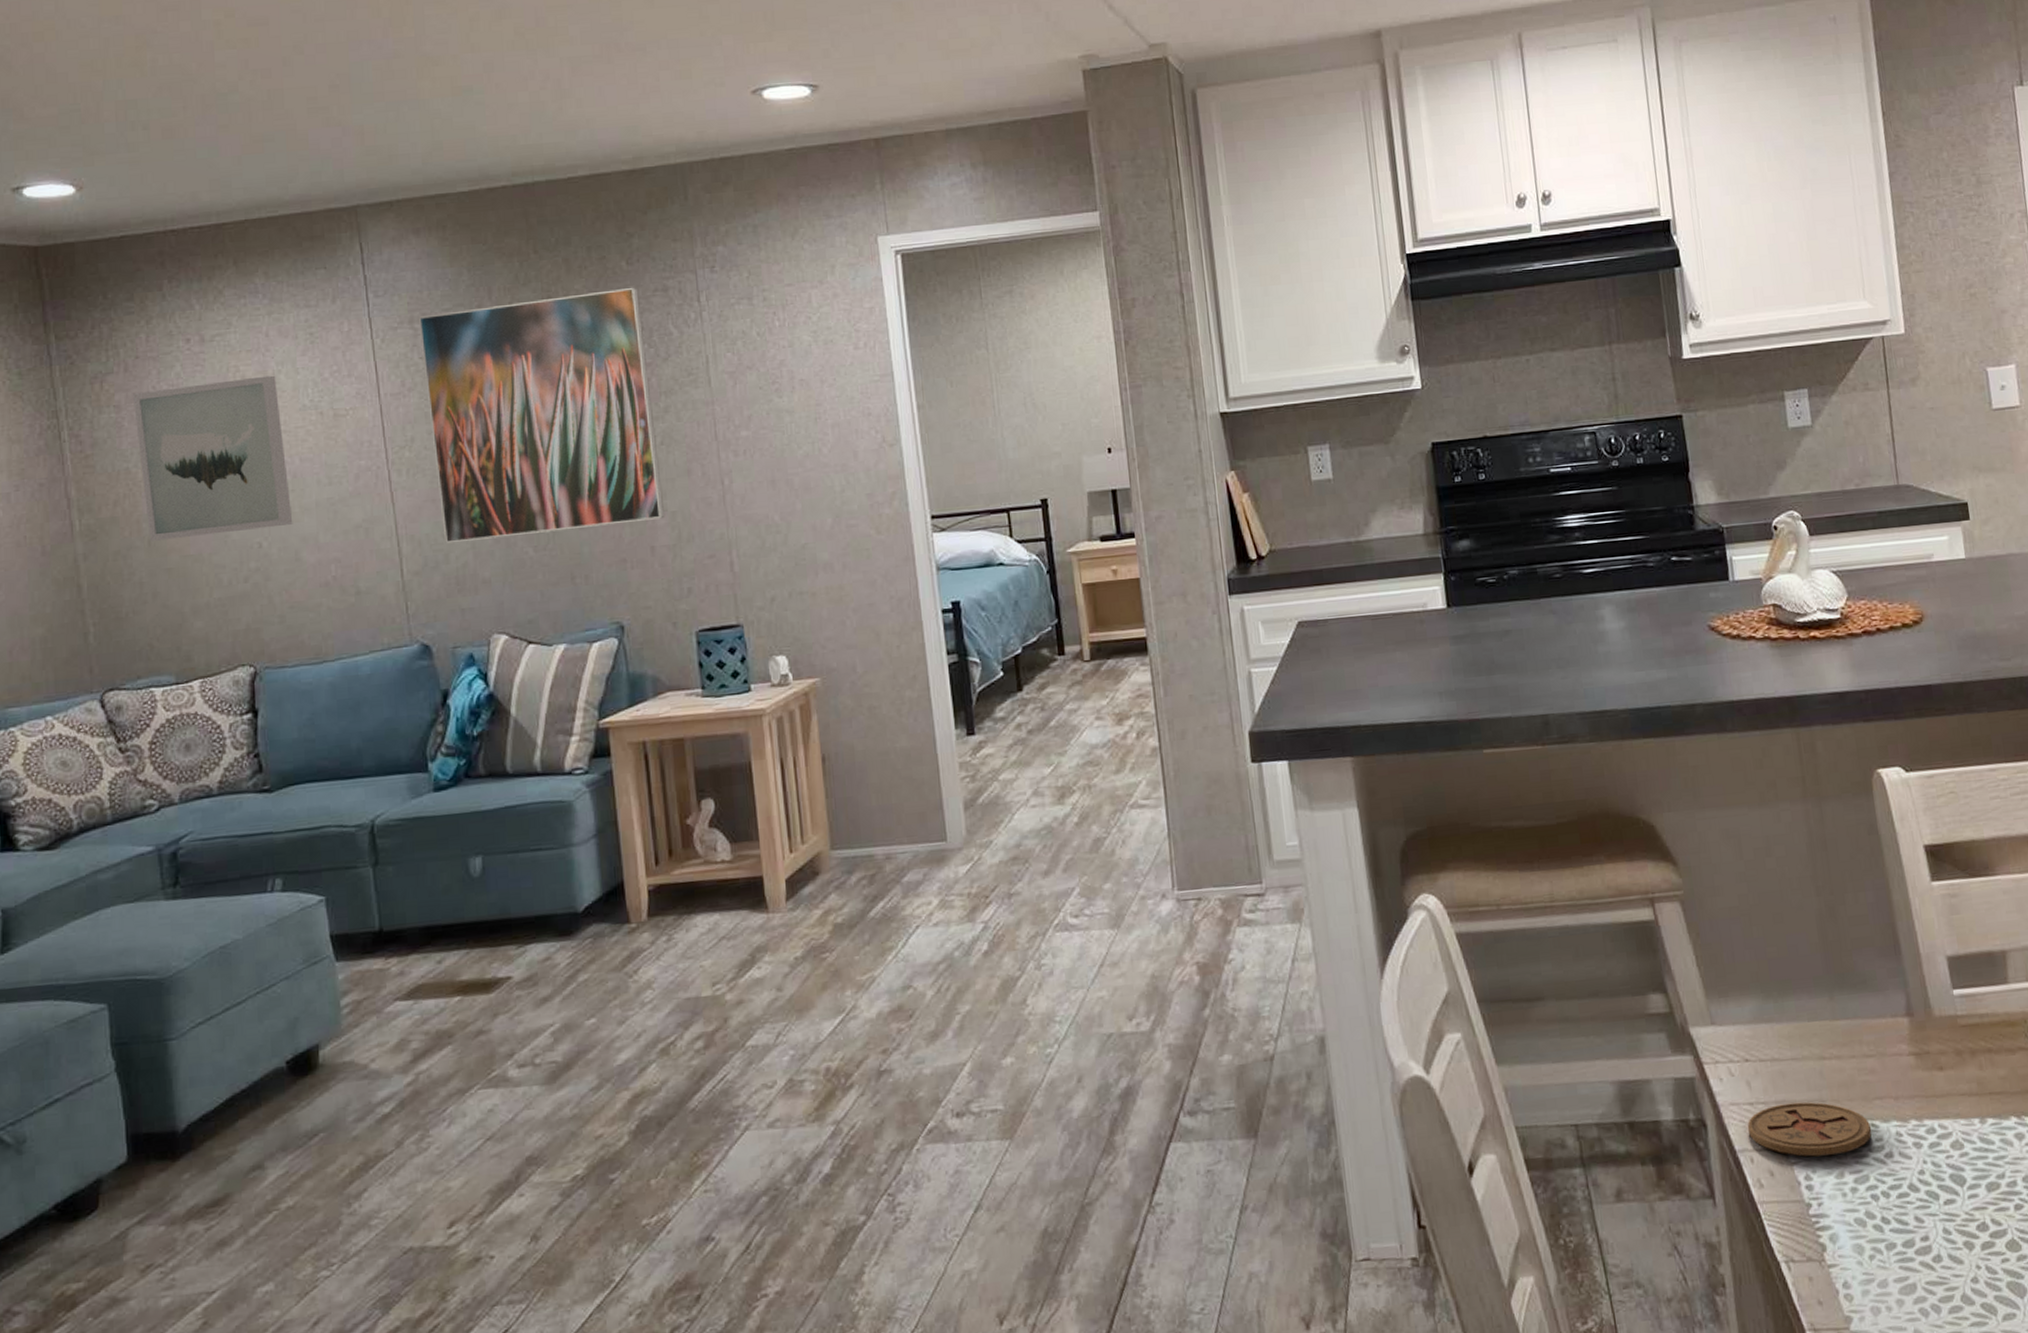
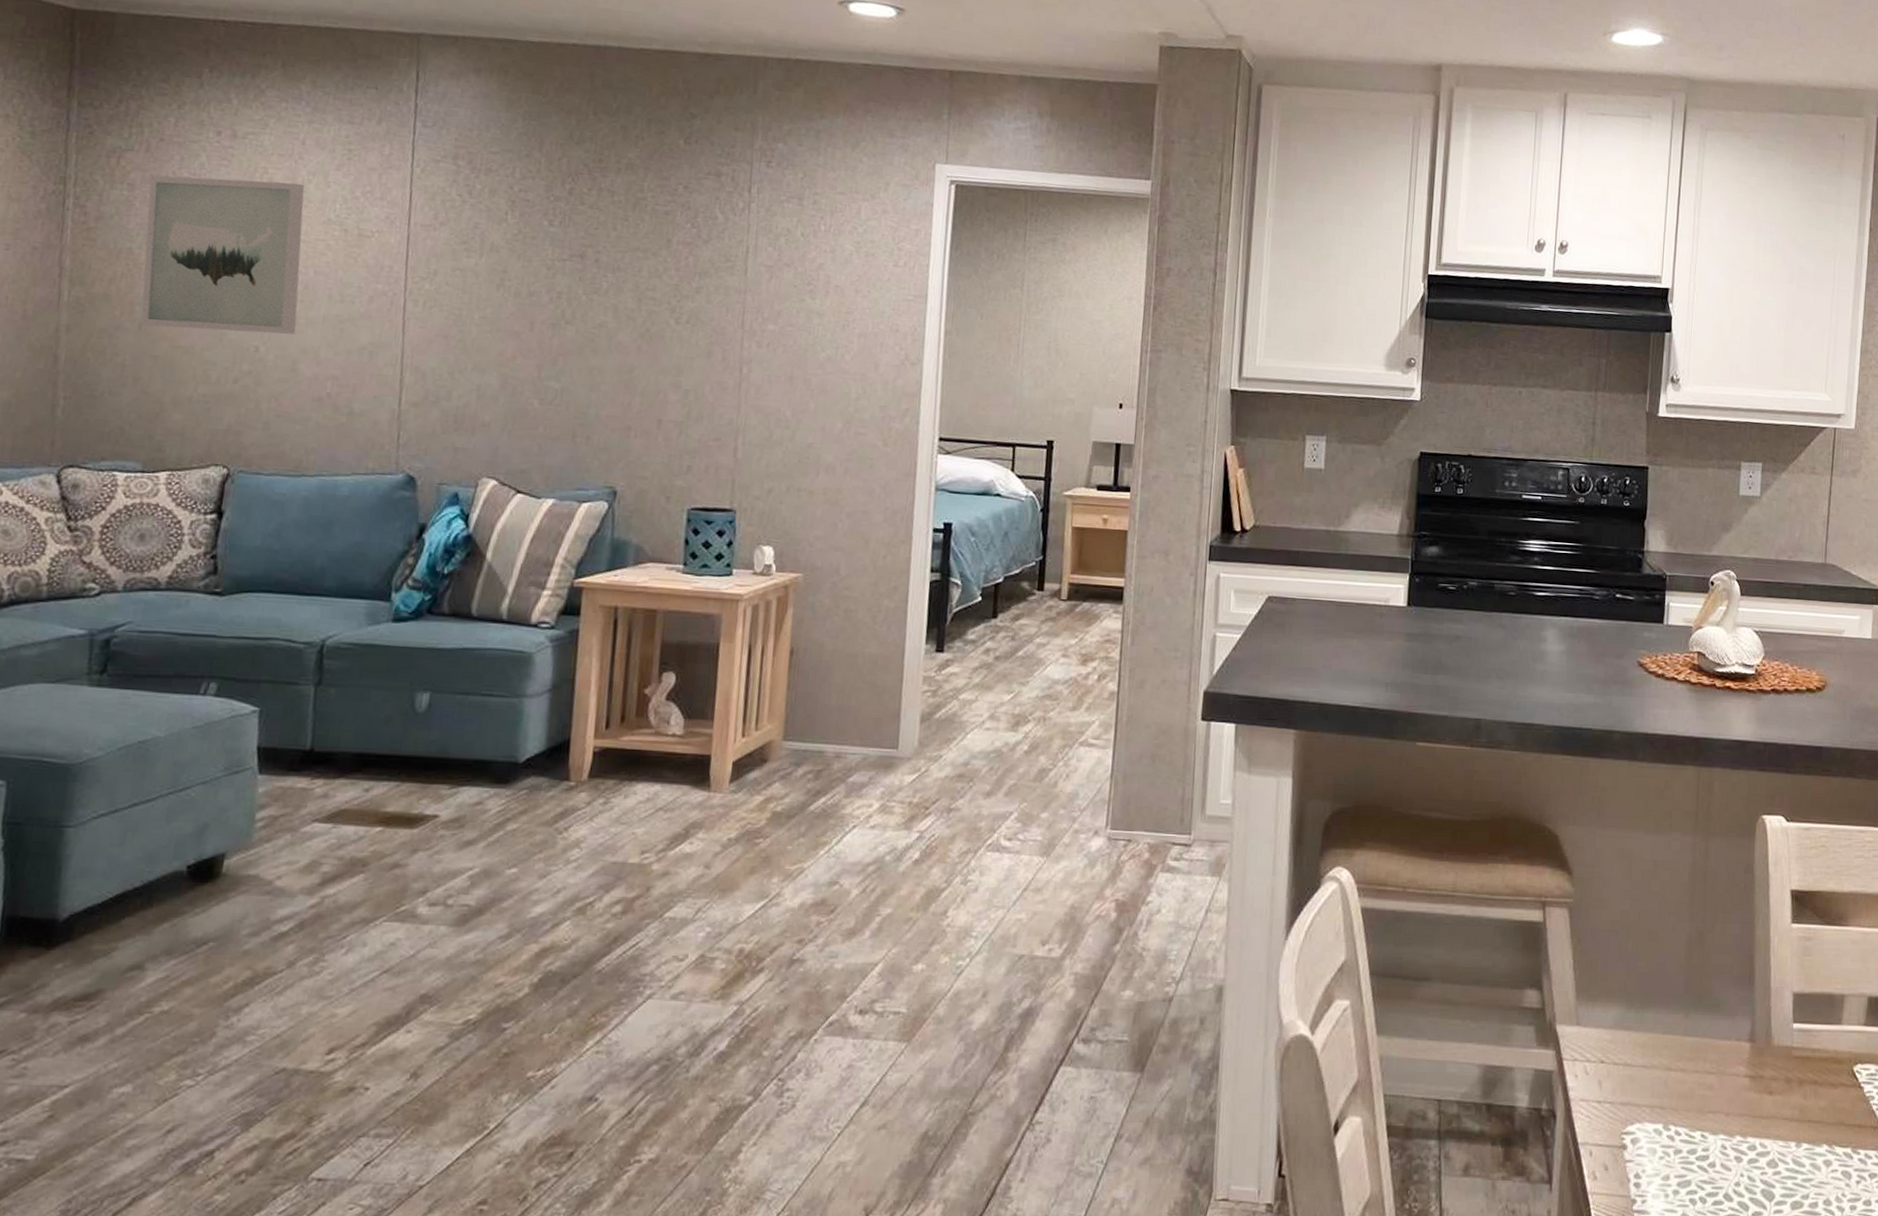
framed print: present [418,287,665,544] -> none [450,154,691,395]
coaster: present [1747,1102,1872,1157] -> none [1591,1106,1701,1158]

